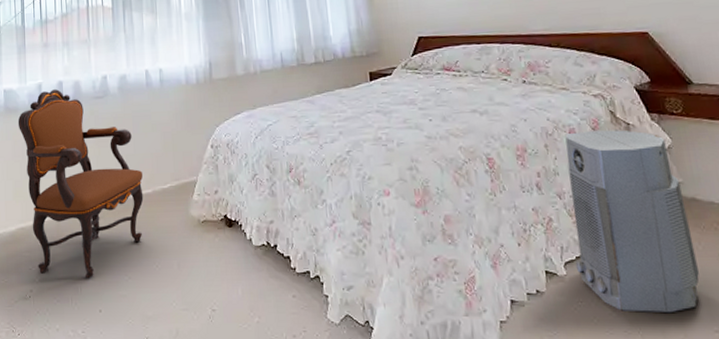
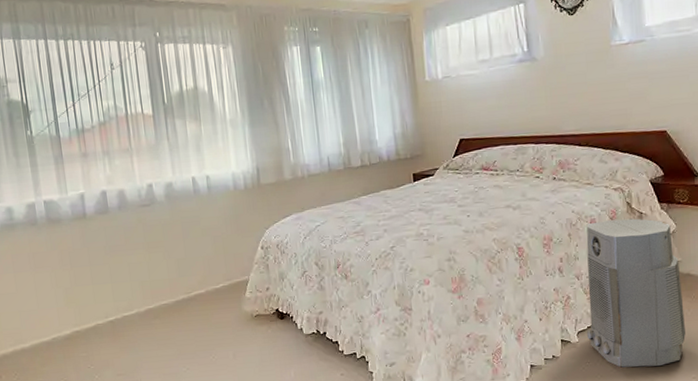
armchair: present [17,89,144,278] -> none [62,199,198,372]

